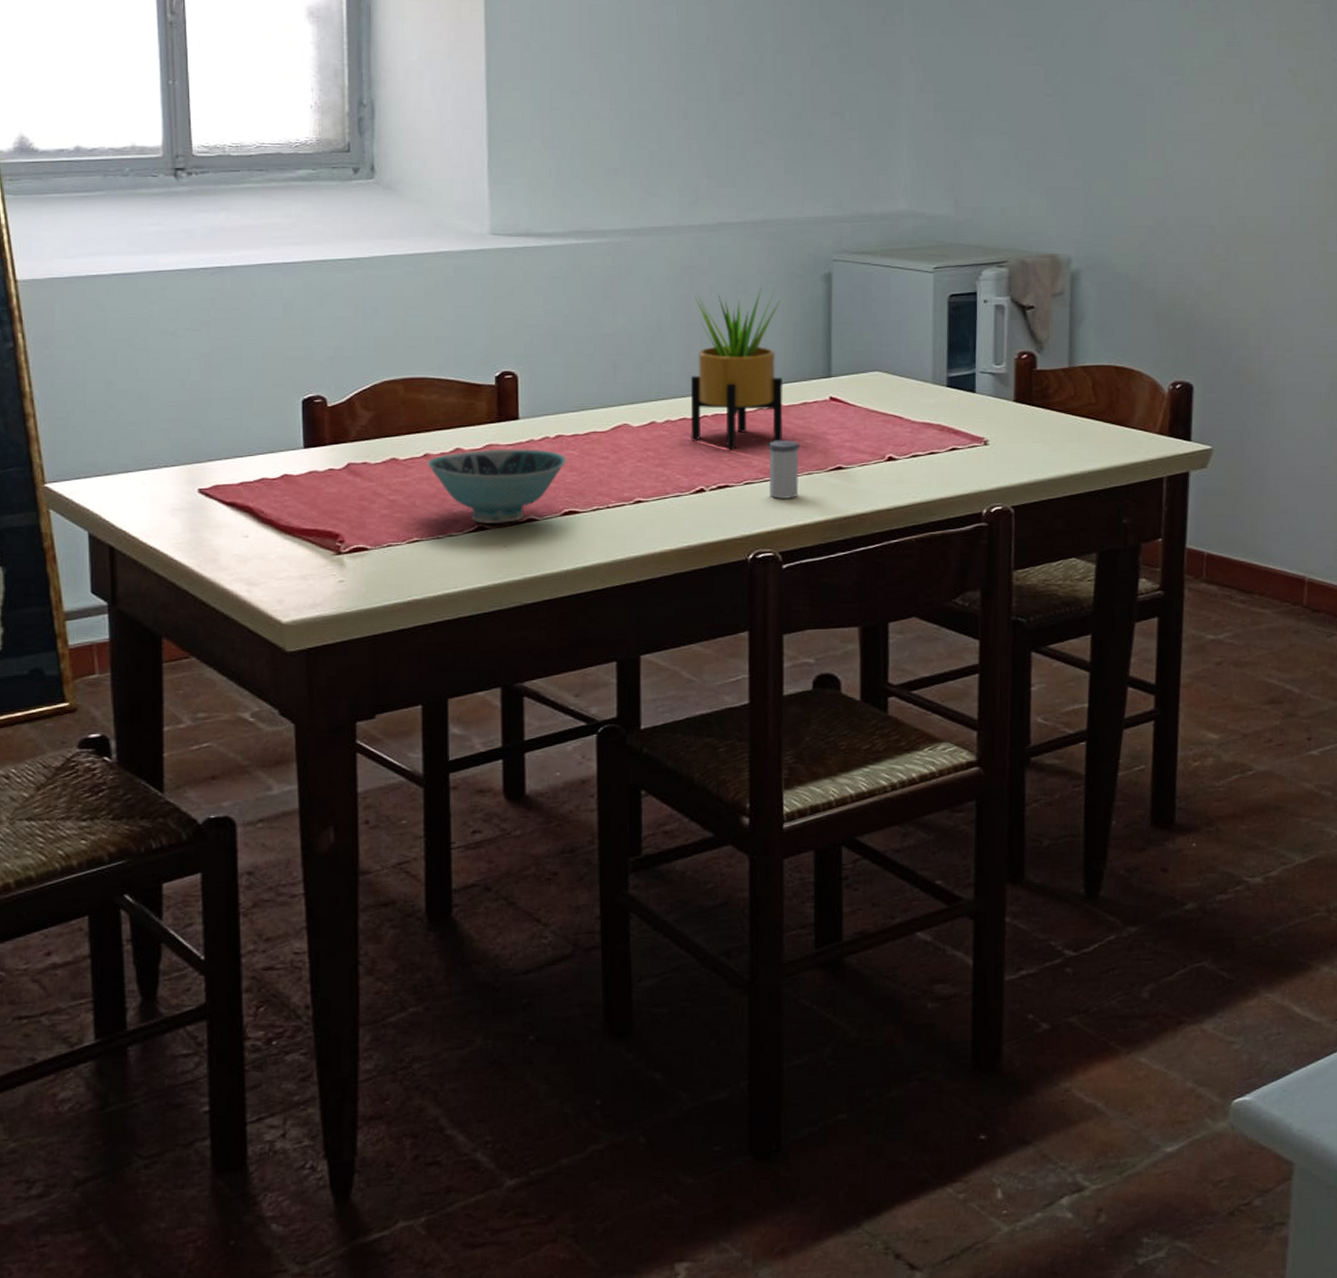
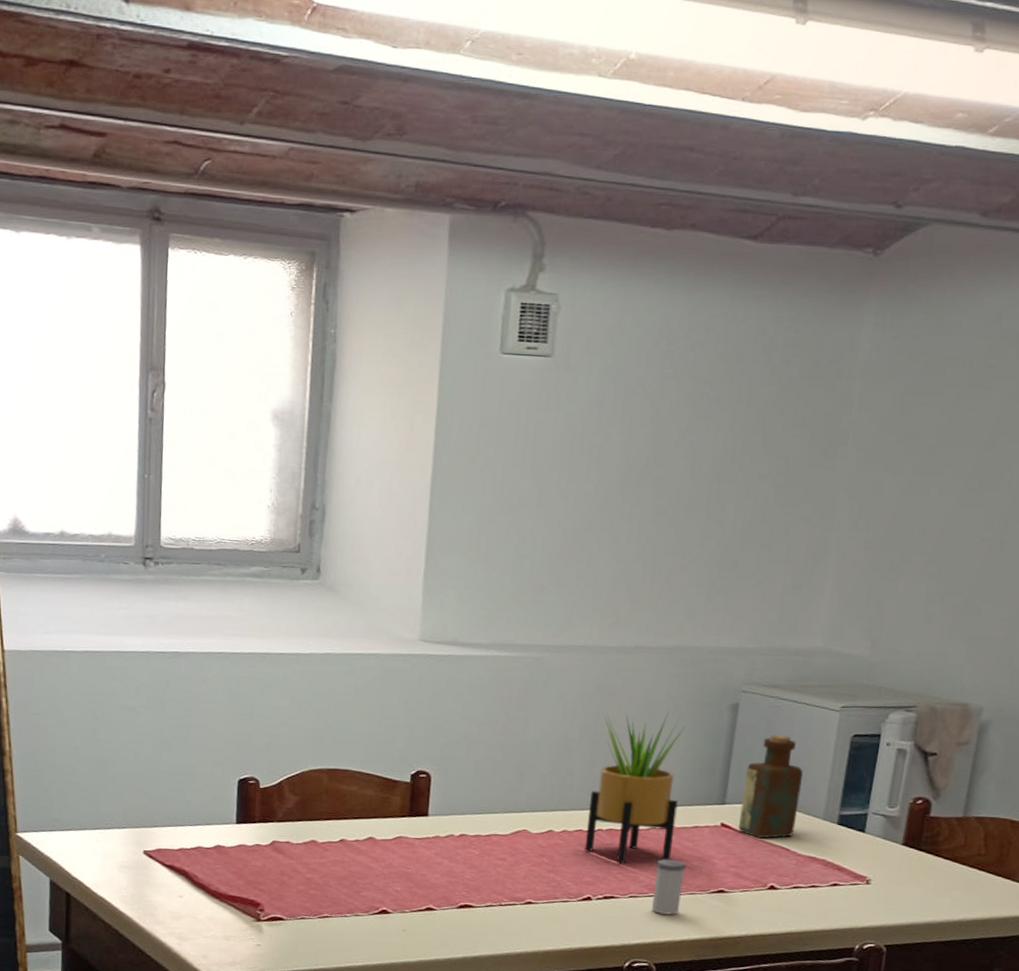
bowl: present [427,448,566,524] -> none [342,840,468,909]
bottle: none [848,300,907,409] -> present [738,734,804,839]

